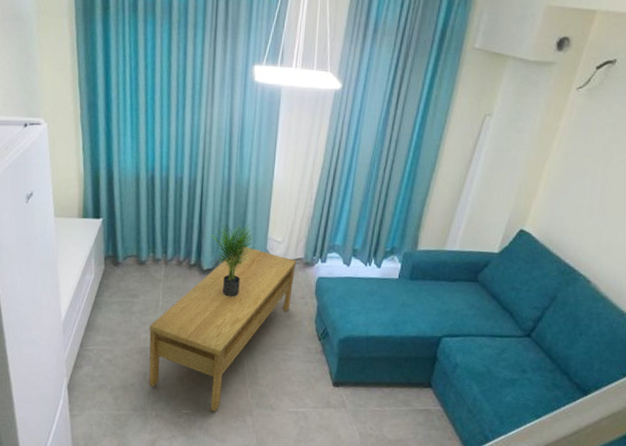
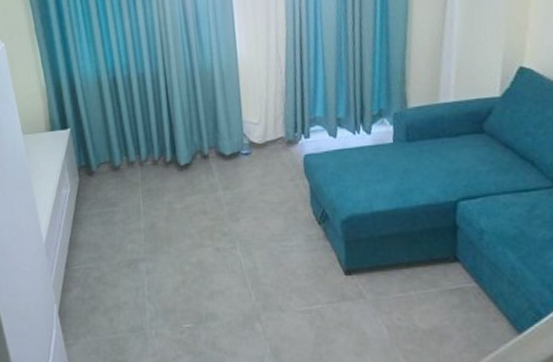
coffee table: present [149,246,297,412] -> none [134,134,280,322]
potted plant: present [210,223,258,297] -> none [182,108,234,191]

